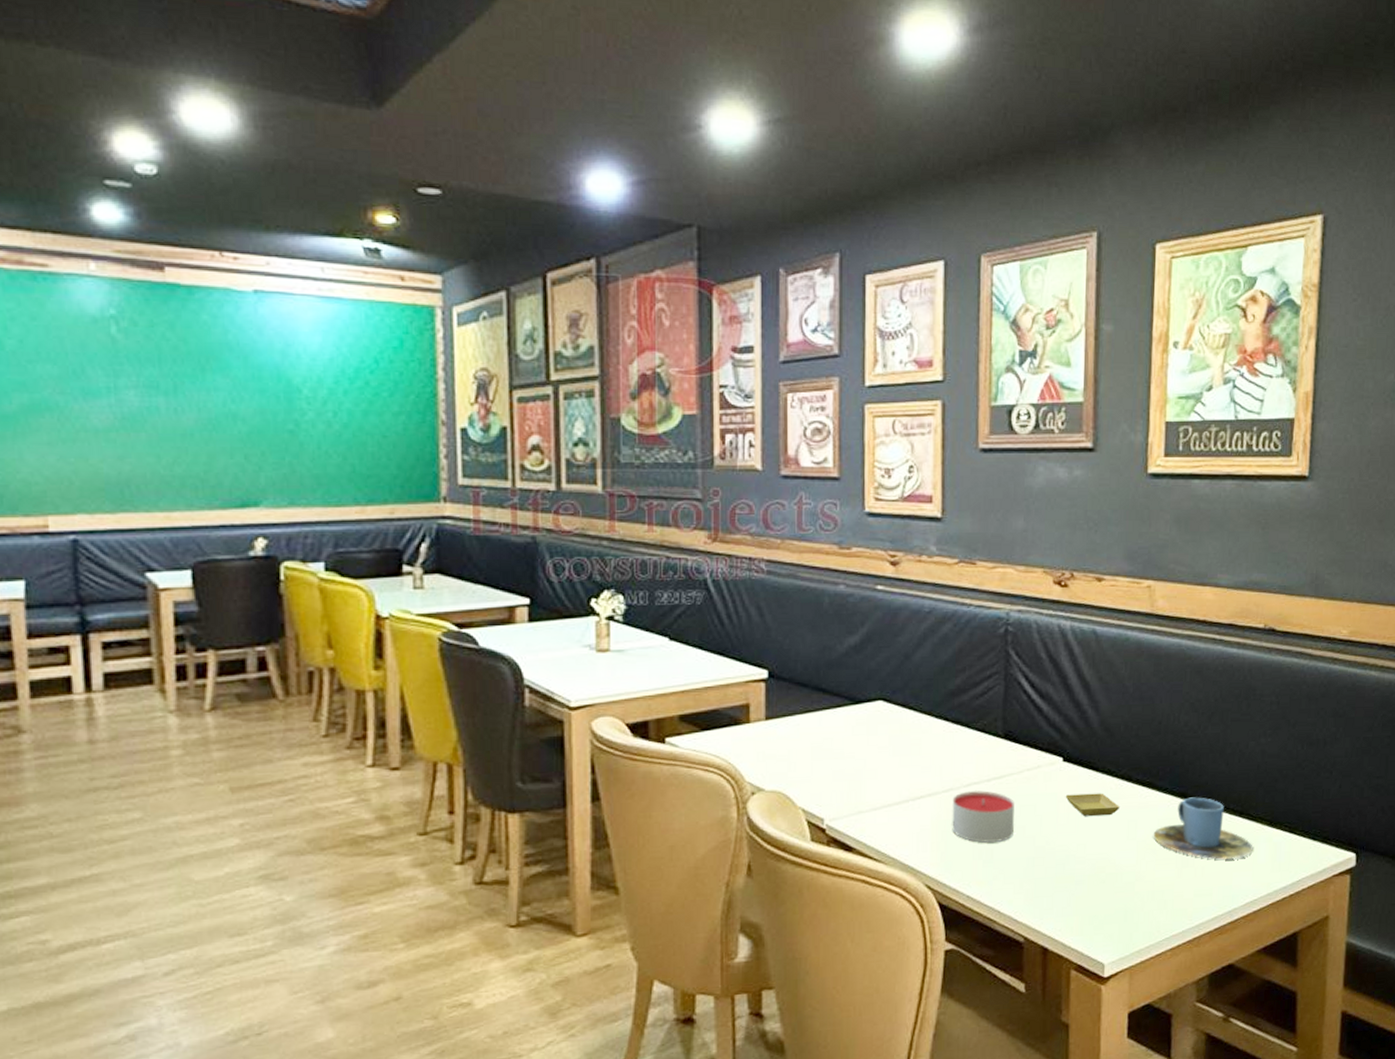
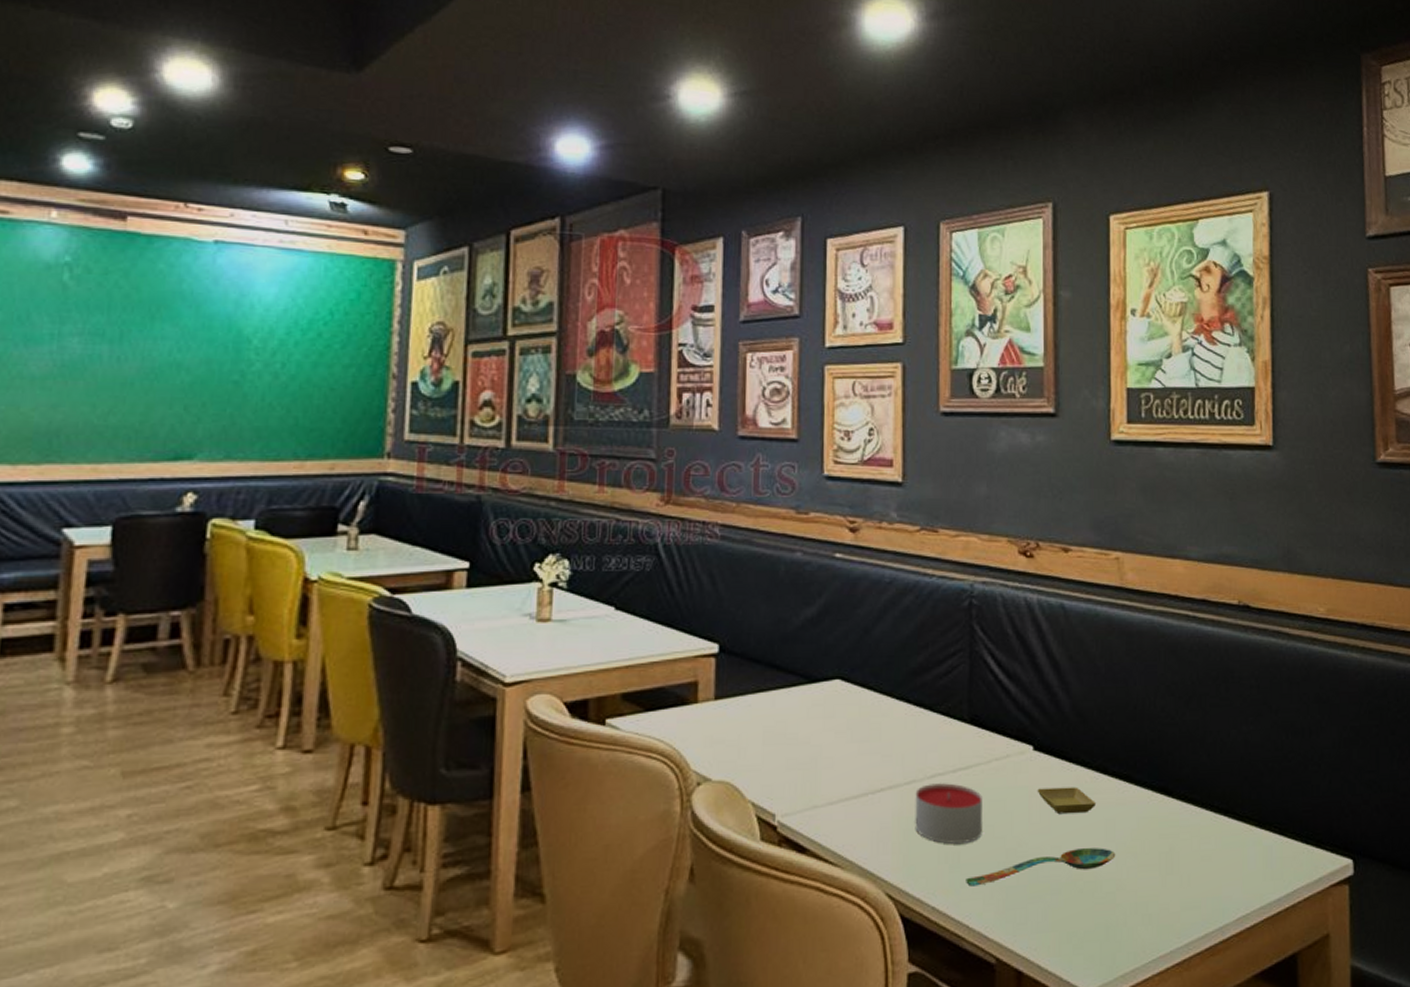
spoon: none [998,845,1136,878] -> present [966,848,1116,886]
cup: present [1153,797,1253,859] -> none [1133,792,1242,866]

